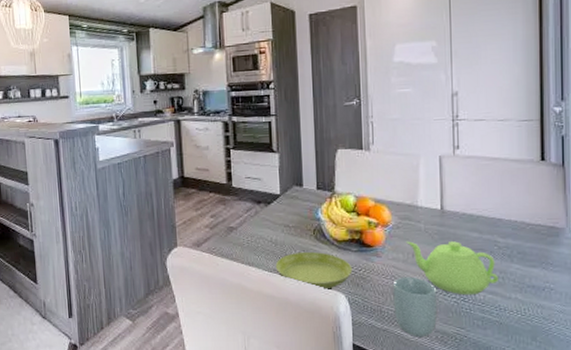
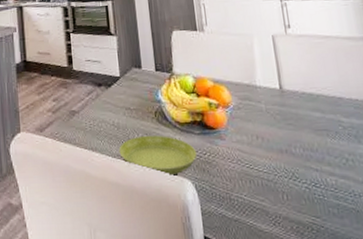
cup: present [393,277,438,338] -> none [239,160,290,229]
teapot: present [406,241,498,296] -> none [249,122,348,180]

